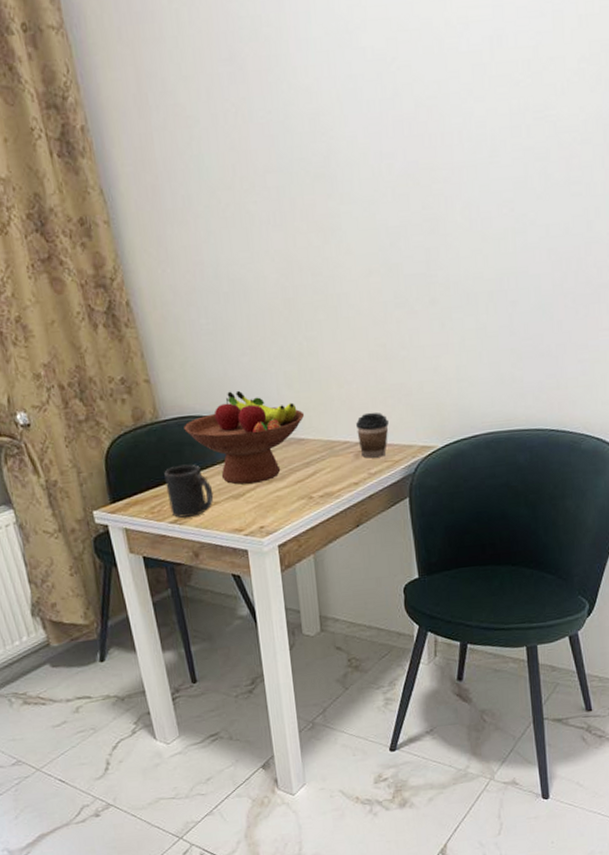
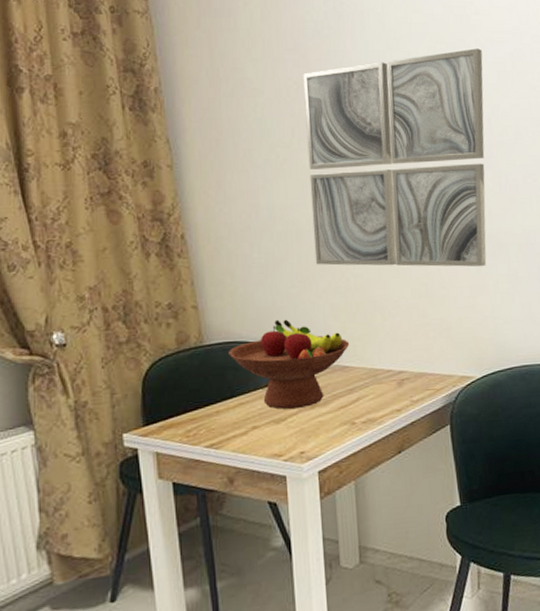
mug: present [164,464,214,518] -> none [204,388,254,442]
wall art: none [241,34,454,329] -> present [303,48,487,267]
coffee cup: present [356,412,389,459] -> none [399,343,430,387]

